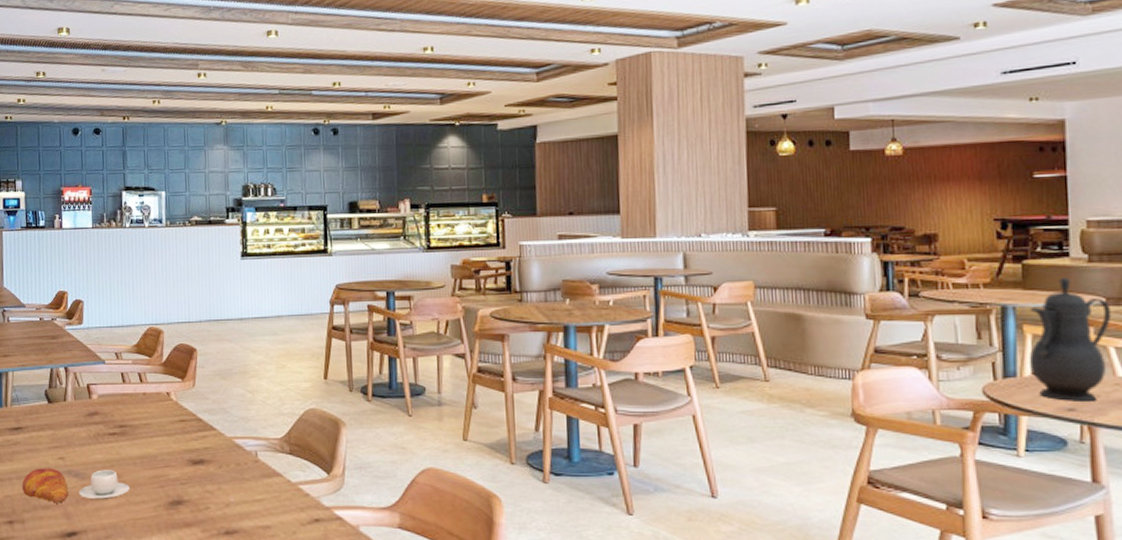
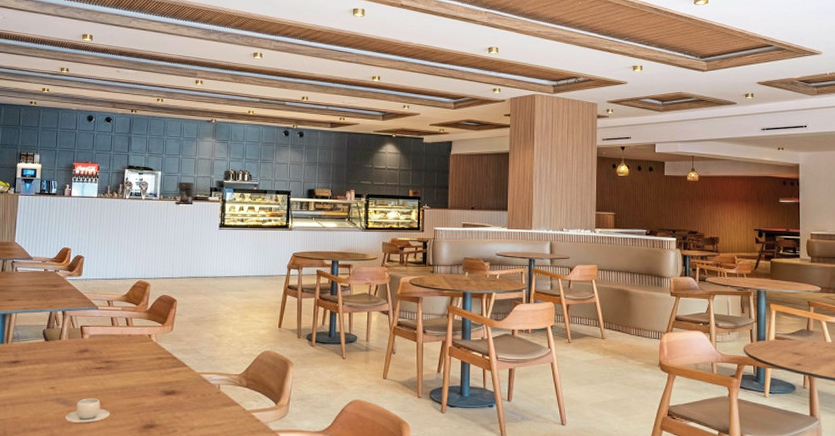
croissant: present [22,468,68,503] -> none [14,396,56,426]
coffee maker: none [185,202,207,232] -> present [175,181,194,205]
coffeepot: present [1028,278,1112,401] -> none [773,272,825,359]

